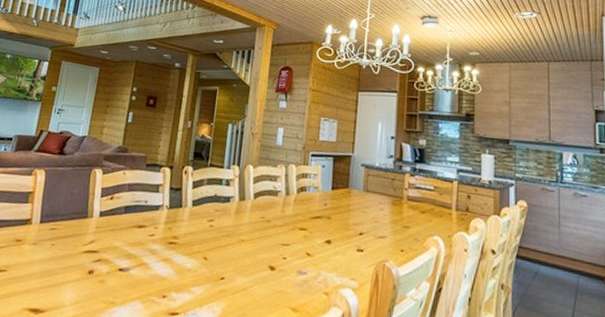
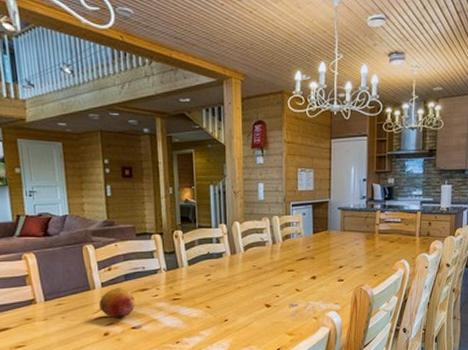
fruit: none [91,219,130,255] -> present [99,287,136,317]

